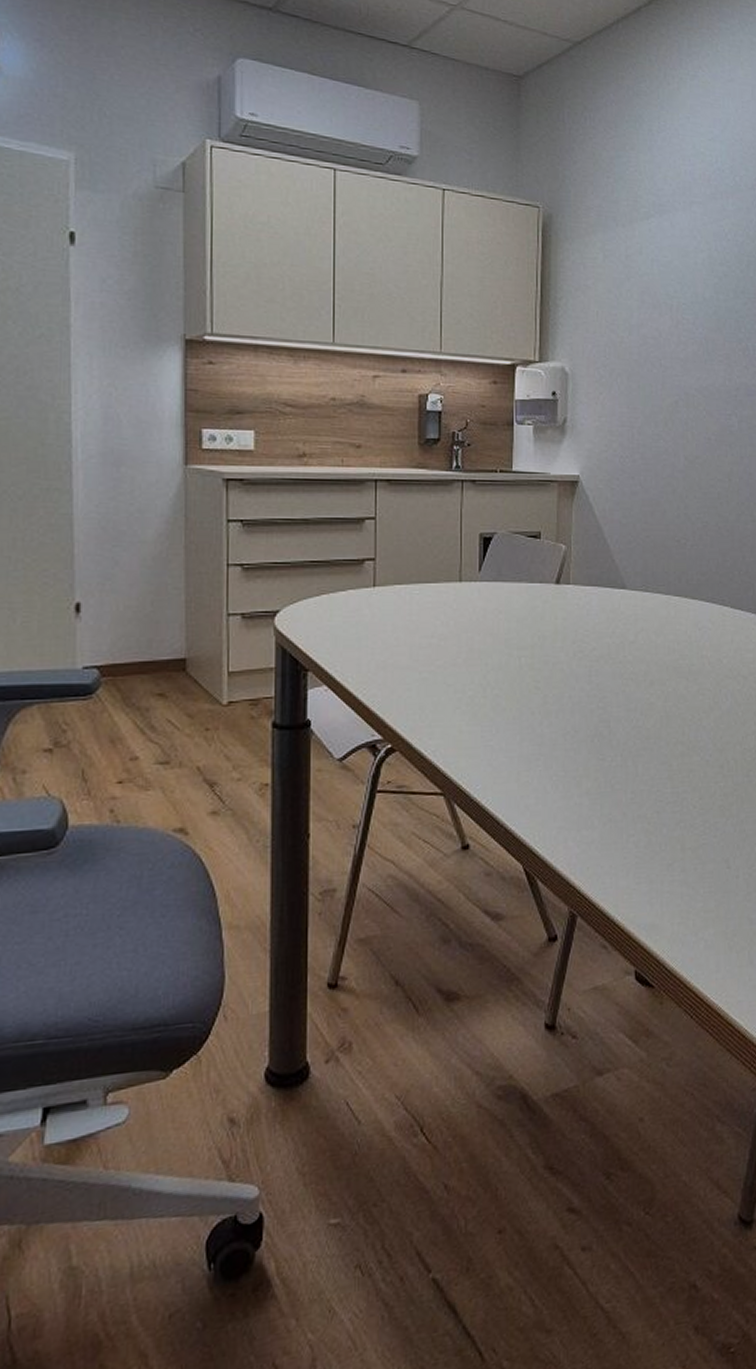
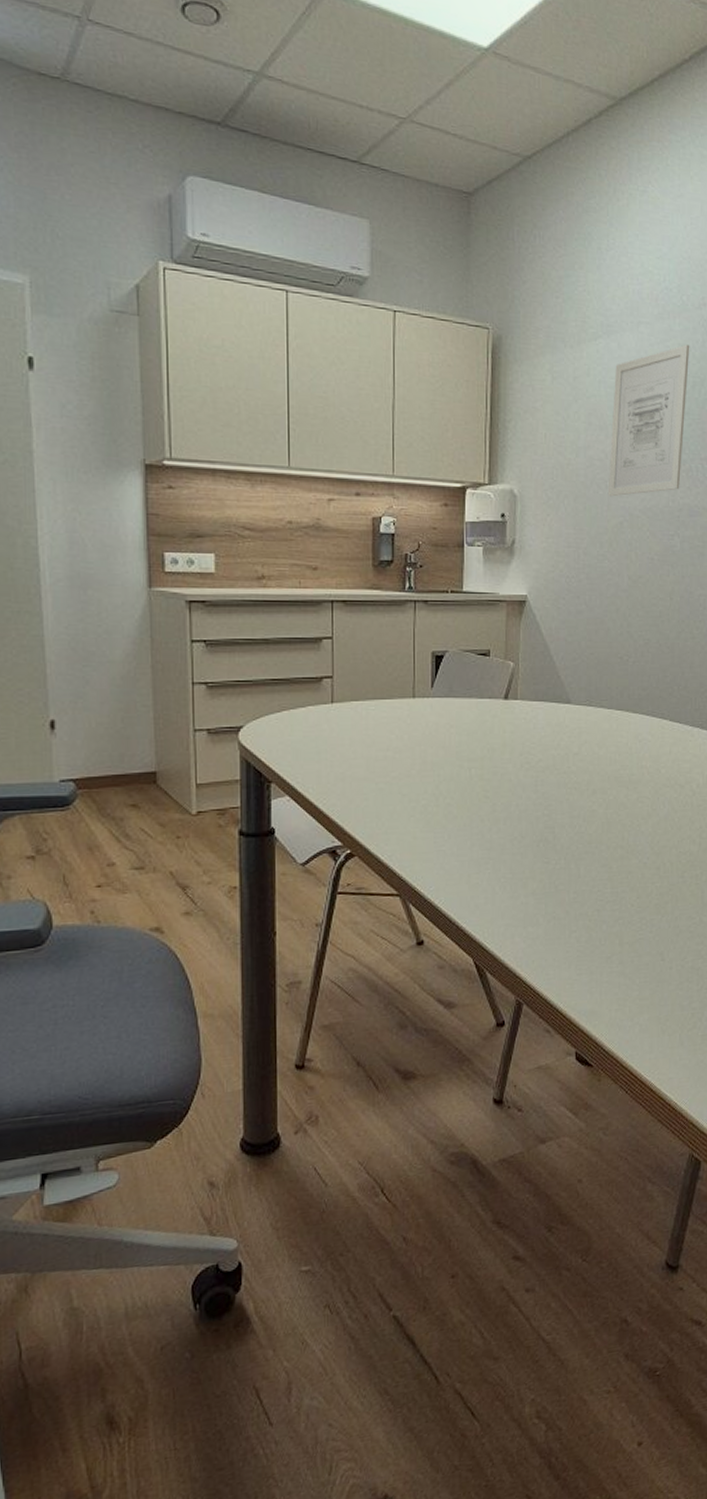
wall art: none [662,224,744,376] -> present [607,344,690,497]

